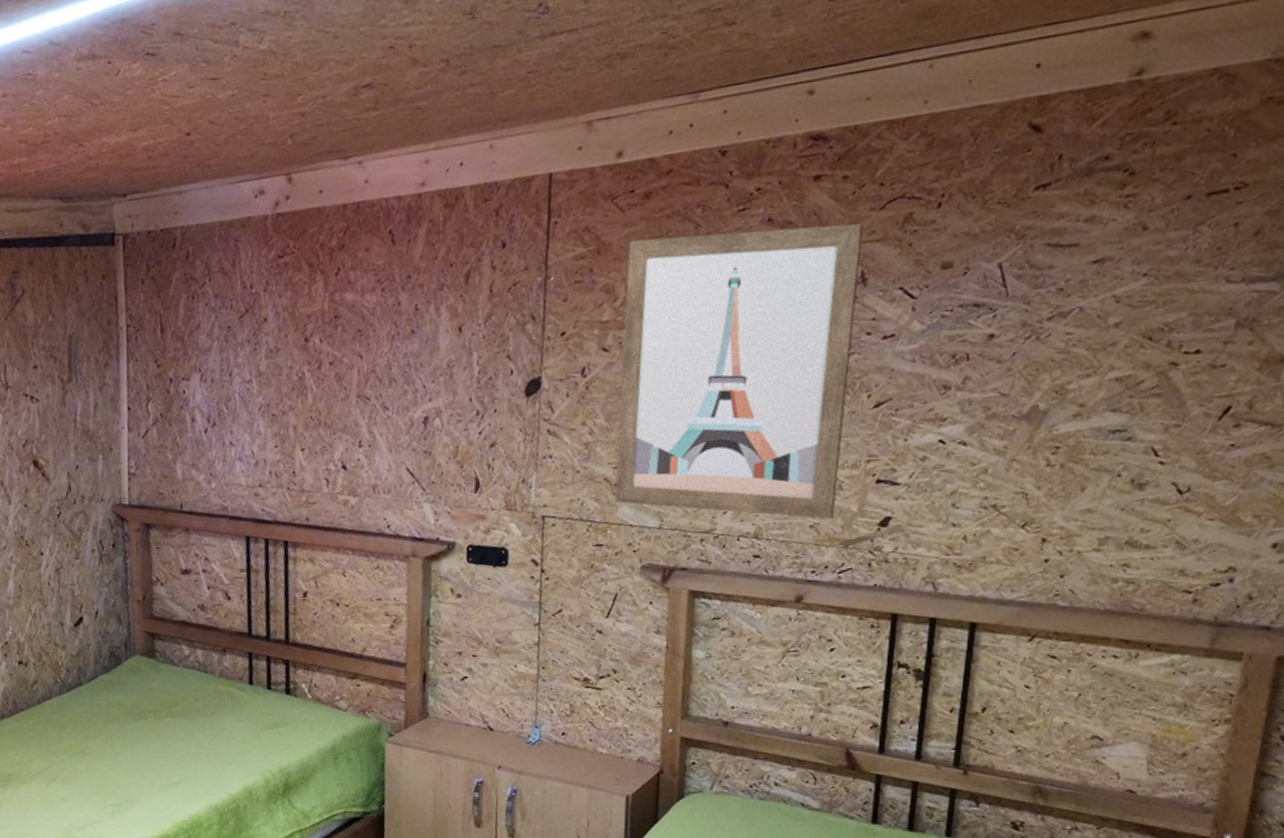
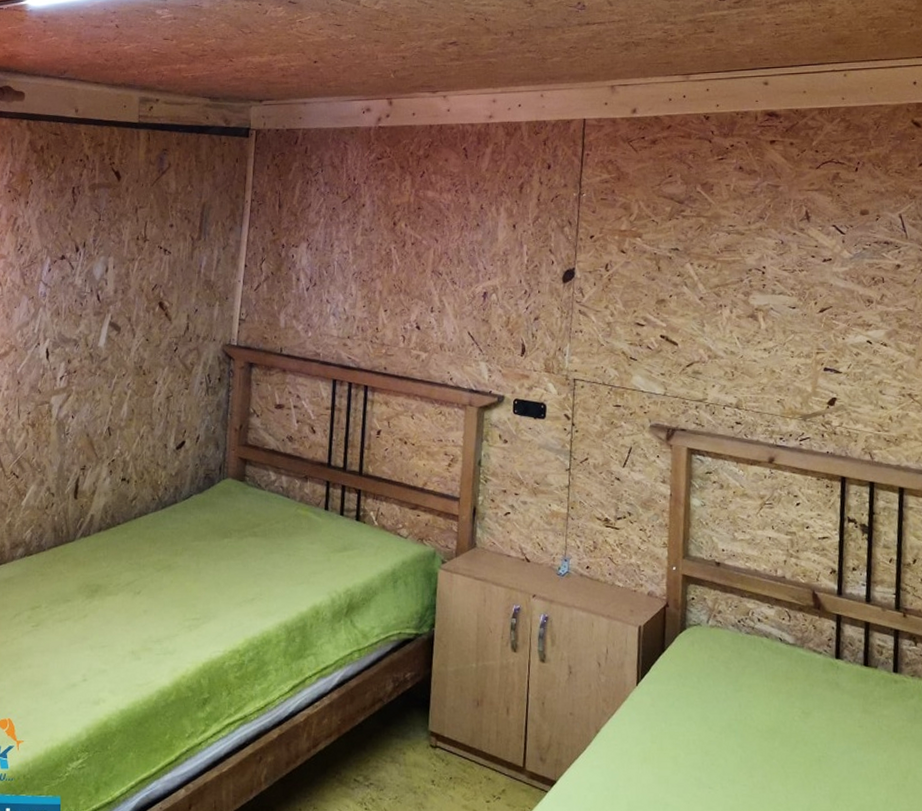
wall art: present [615,223,864,519] -> none [630,172,806,396]

